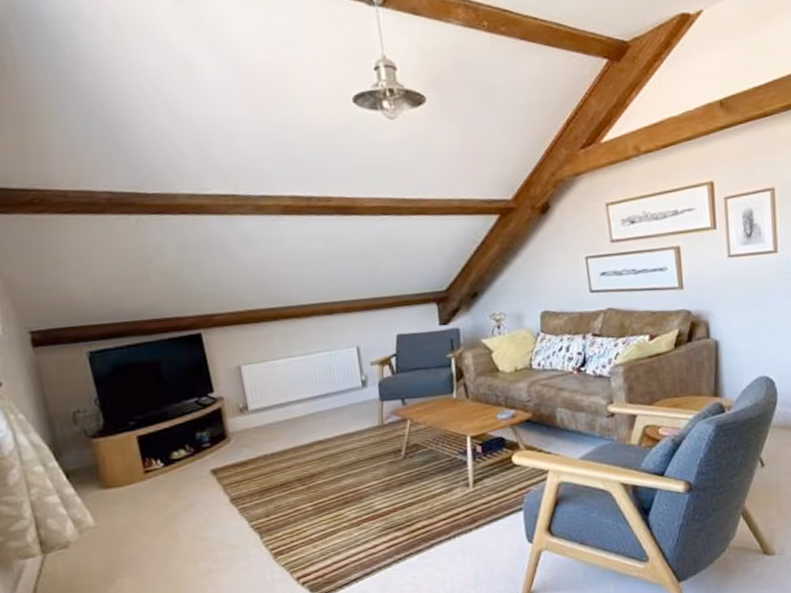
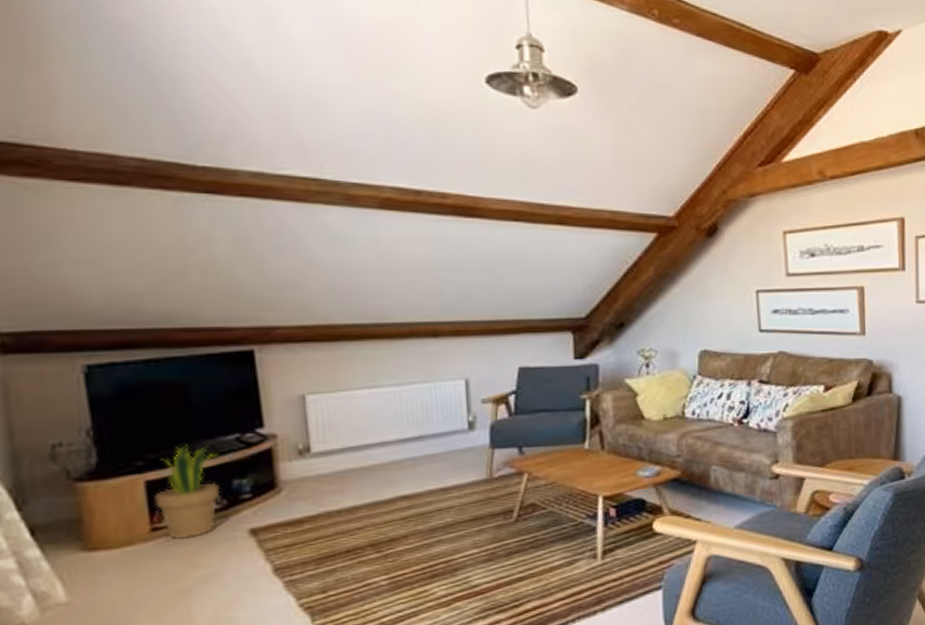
potted plant: none [144,407,188,479] -> present [155,444,221,539]

